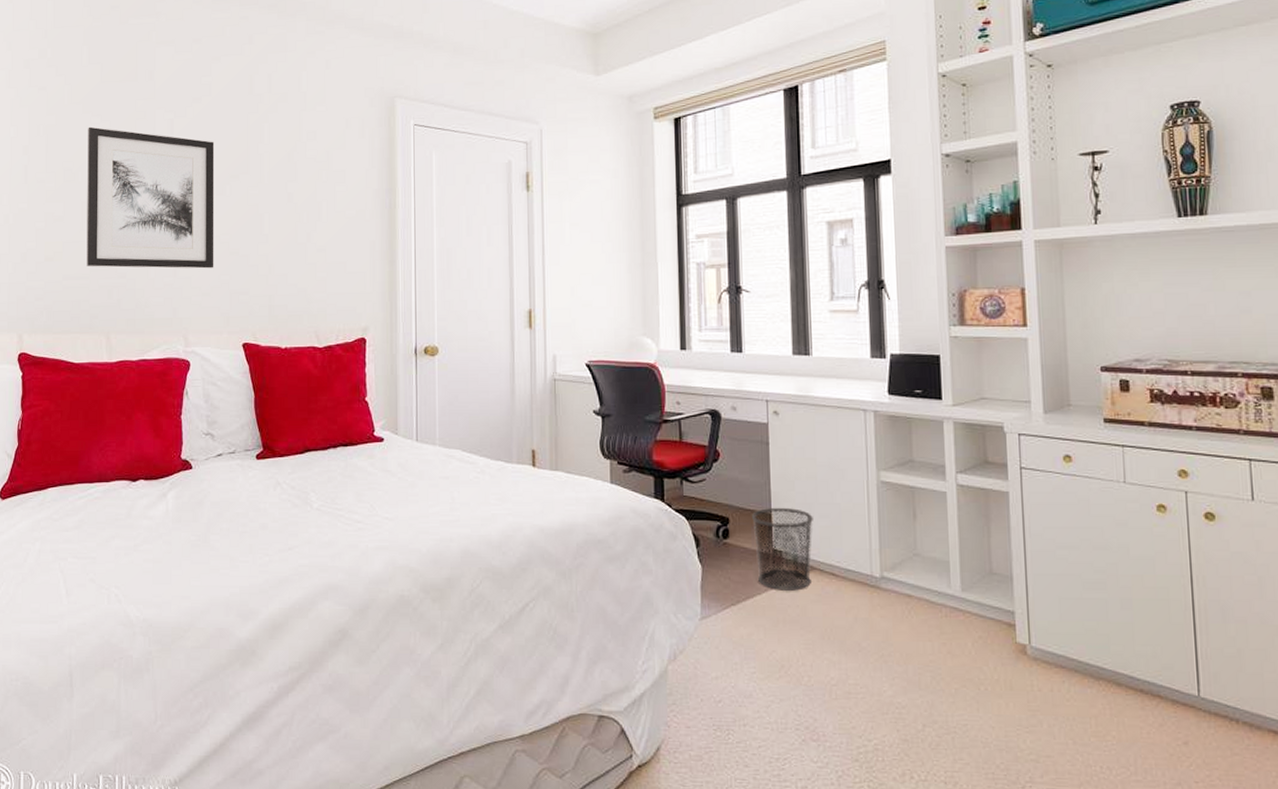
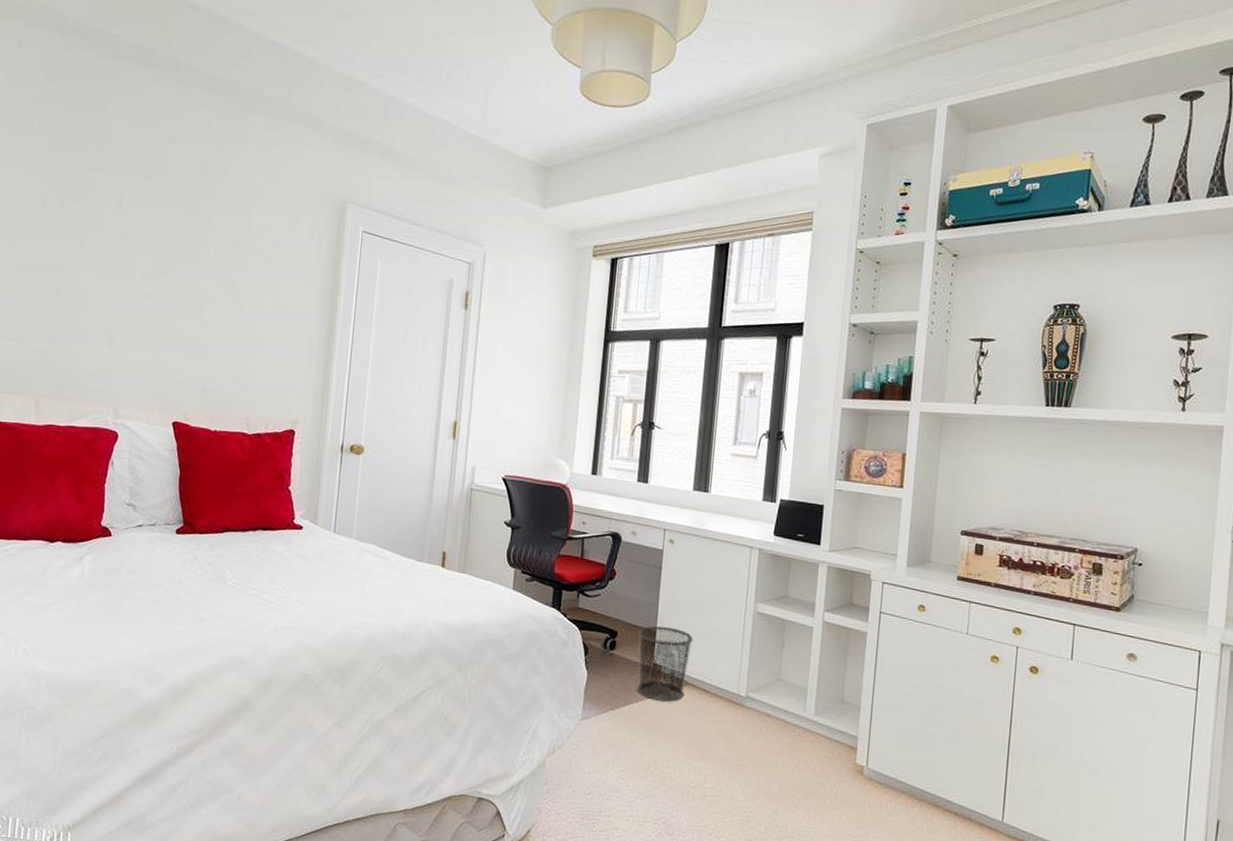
wall art: present [86,126,215,269] -> none [20,190,163,346]

